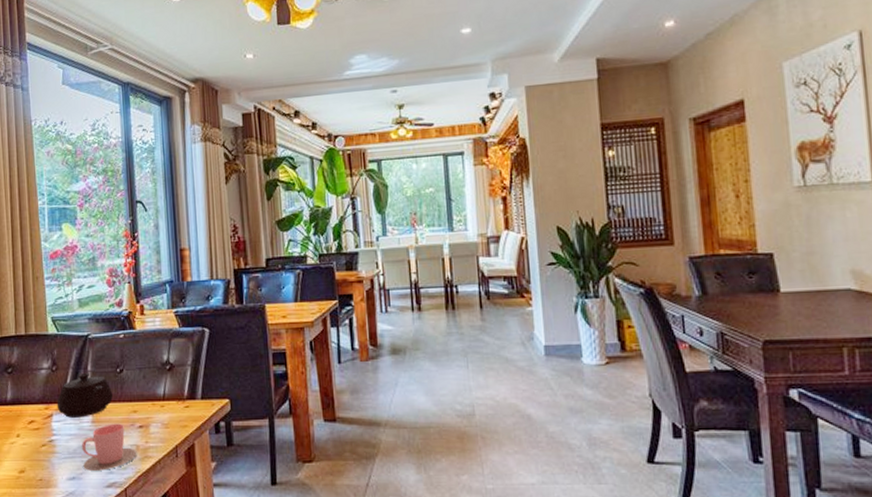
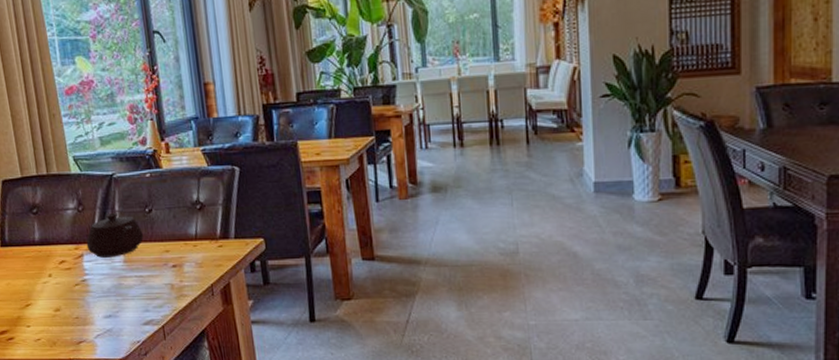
cup: present [82,423,137,471] -> none [115,263,172,309]

